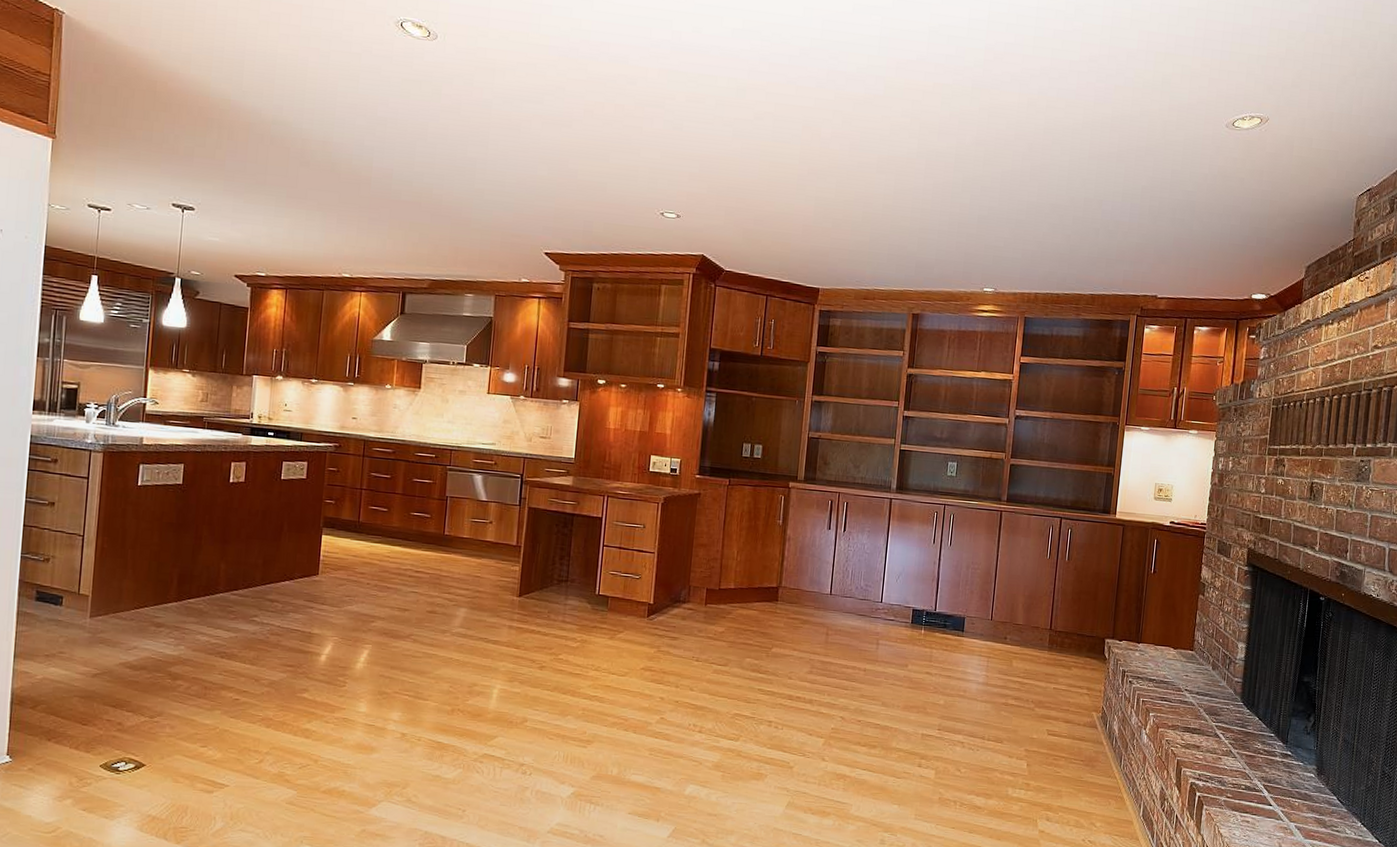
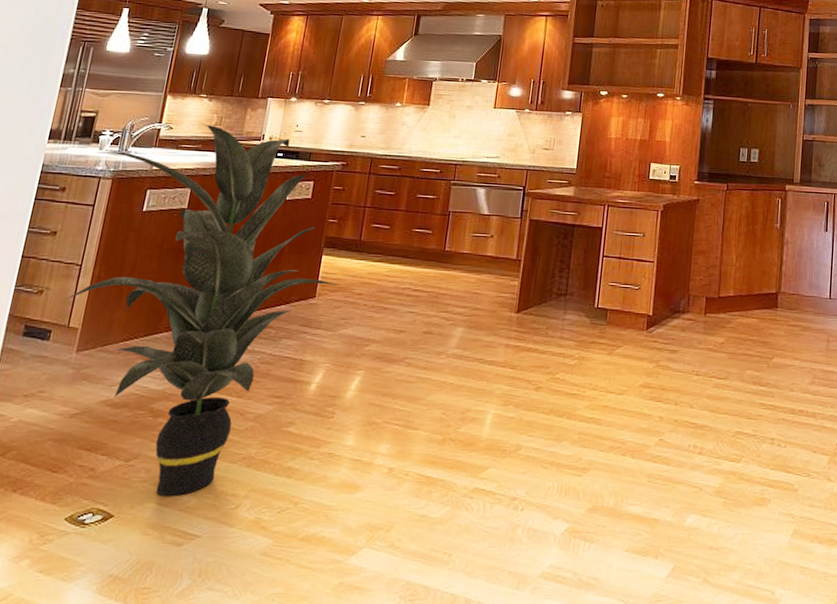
indoor plant: none [74,399,343,750] -> present [67,124,341,496]

